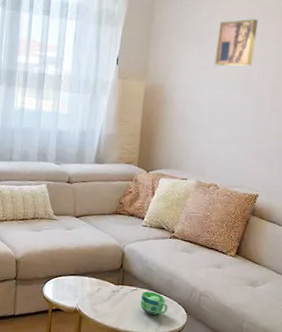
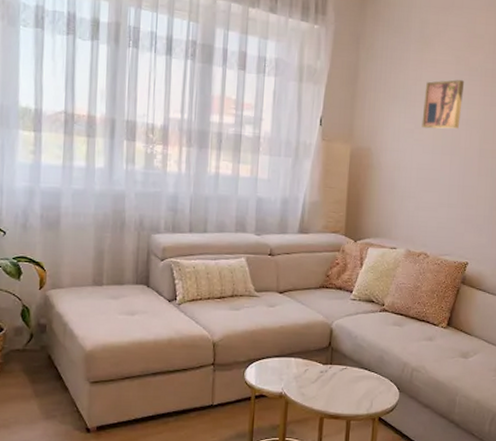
cup: present [140,291,168,315] -> none [350,369,380,394]

